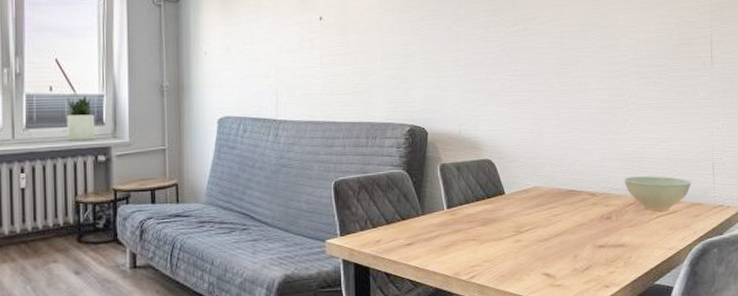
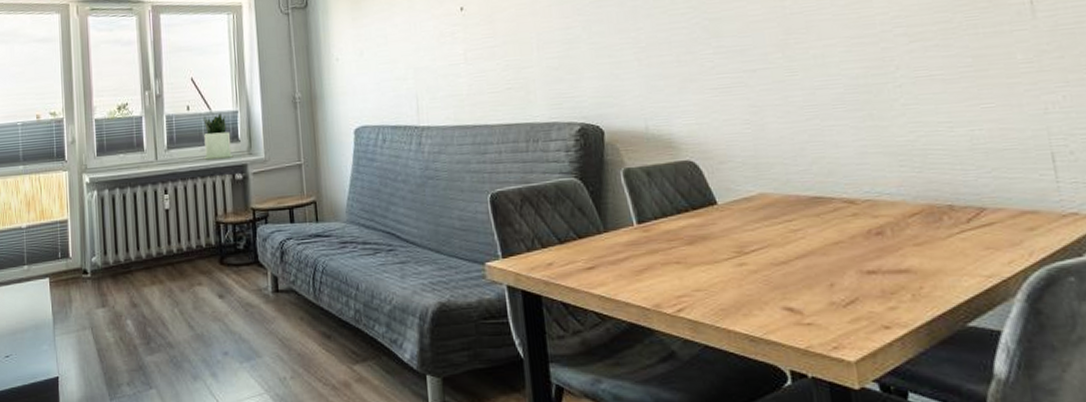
bowl: present [623,175,692,212] -> none [898,174,1017,224]

